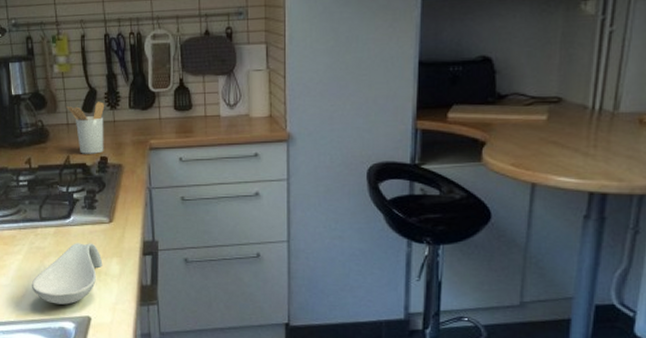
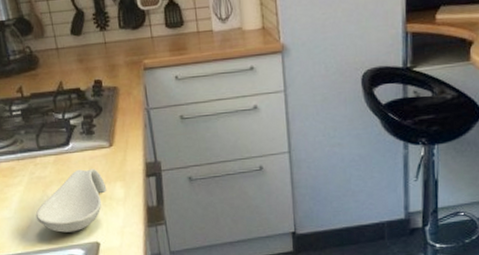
utensil holder: present [66,101,105,154] -> none [54,23,98,79]

